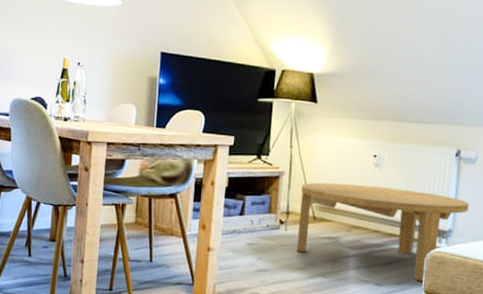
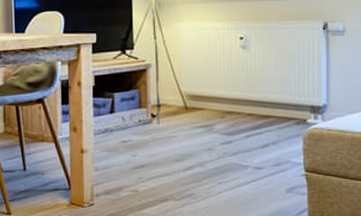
coffee table: present [296,182,470,282] -> none [170,69,342,160]

